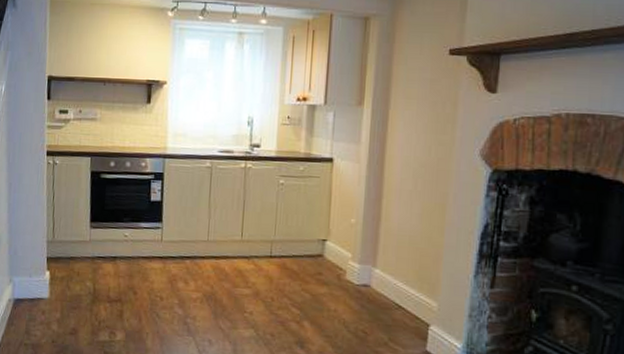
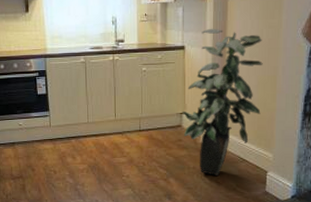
indoor plant: none [324,139,430,324] -> present [182,28,263,176]

